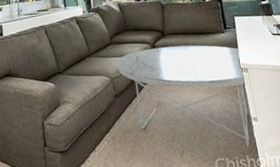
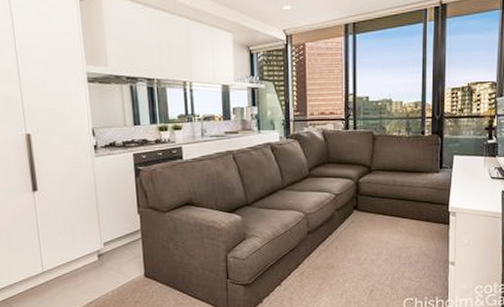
coffee table: present [115,45,250,147] -> none [312,183,453,289]

